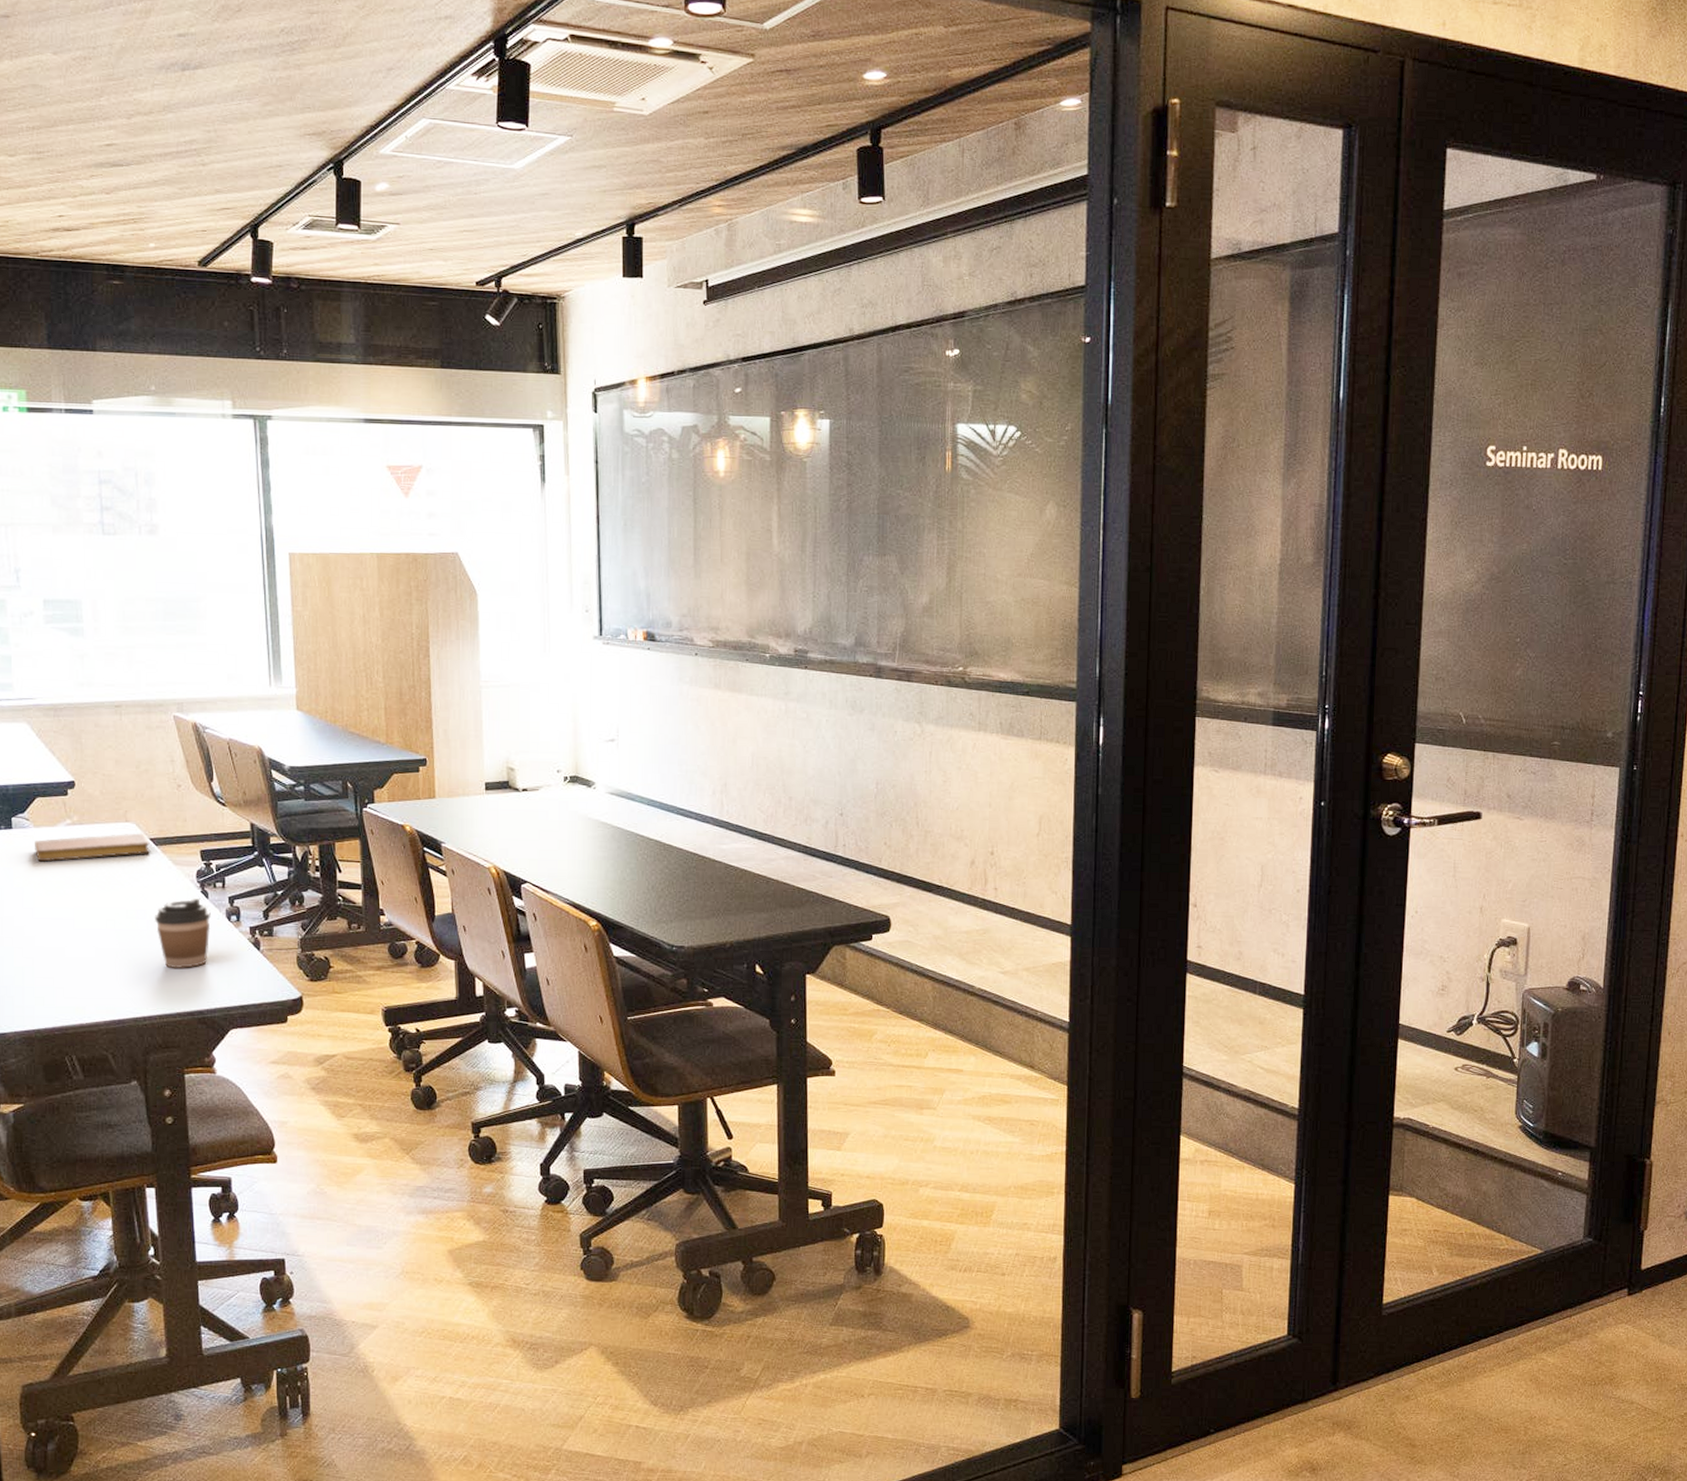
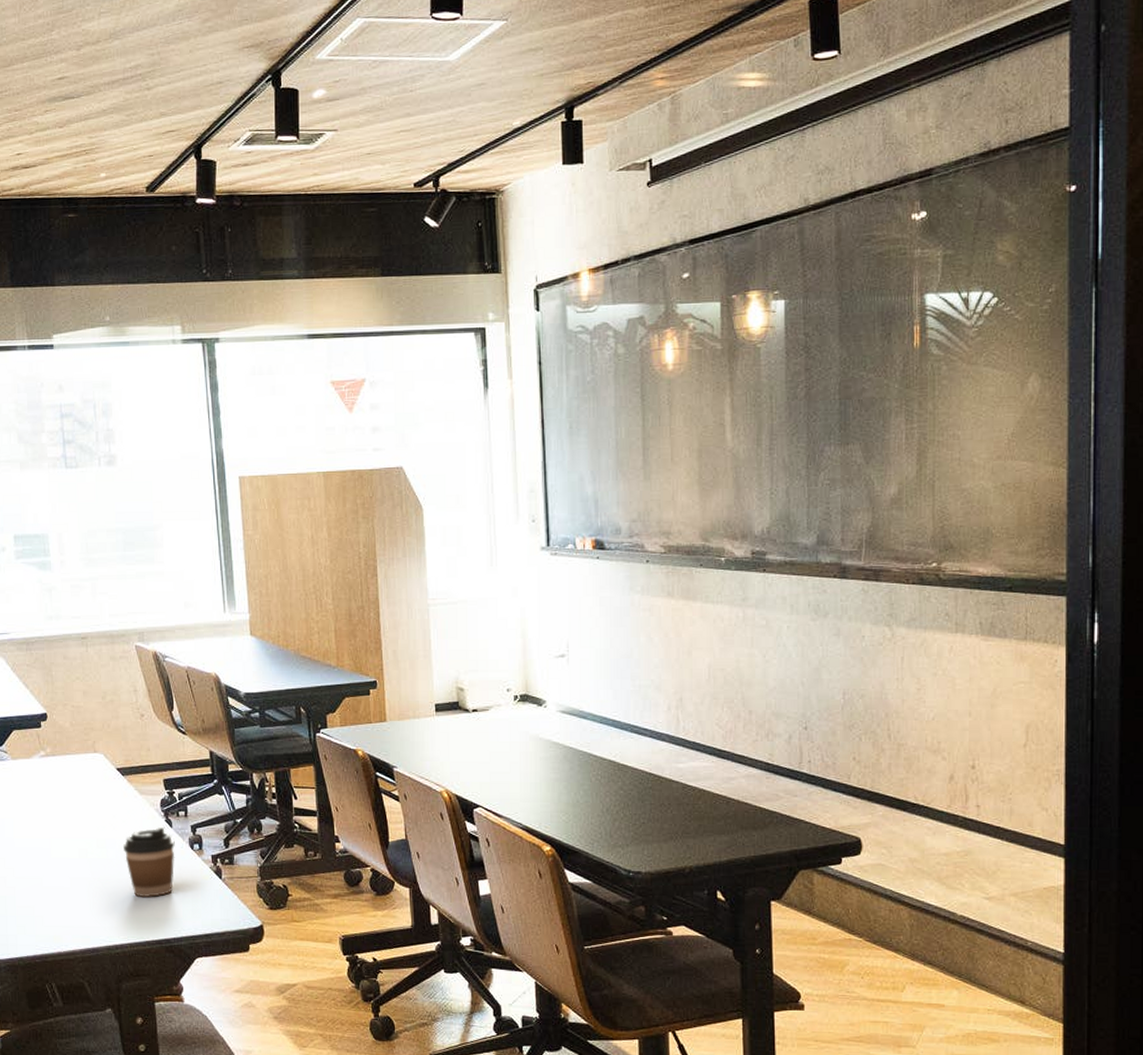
notebook: present [35,833,151,862] -> none [13,763,118,793]

